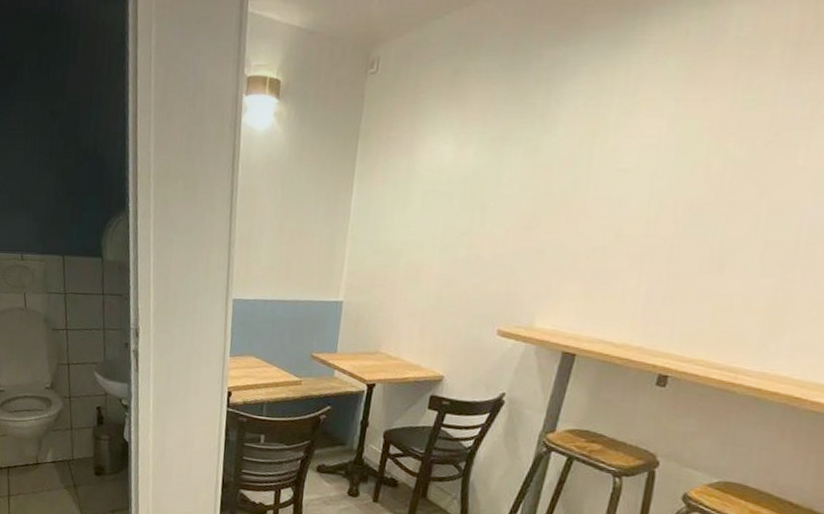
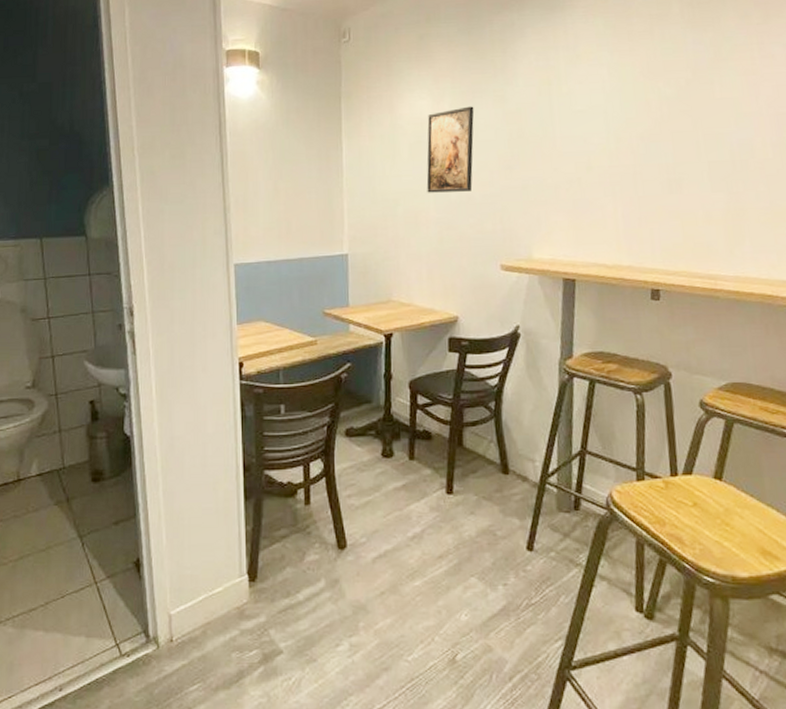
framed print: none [433,155,502,249] -> present [426,106,474,193]

